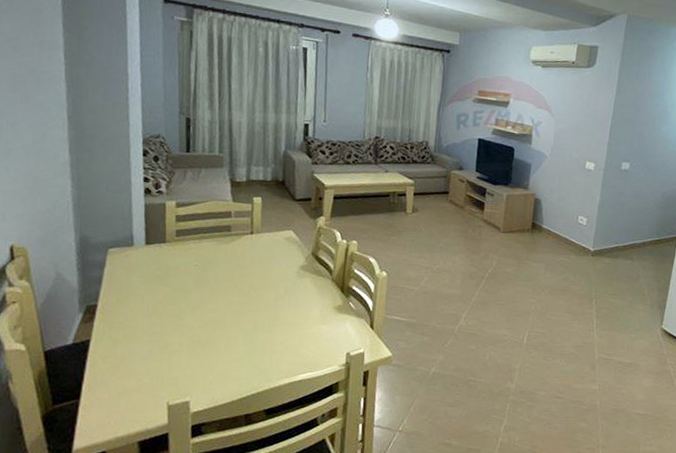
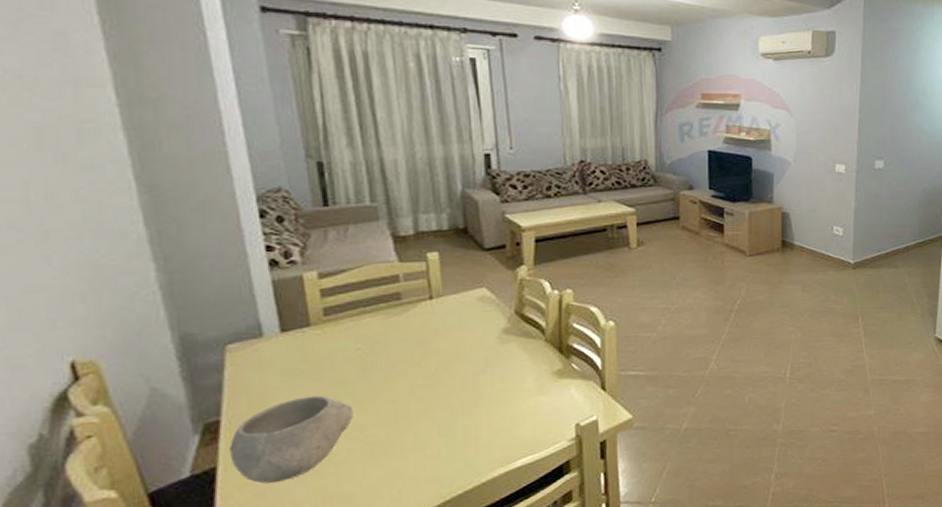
bowl: none [100,296,187,359] -> present [229,395,354,484]

